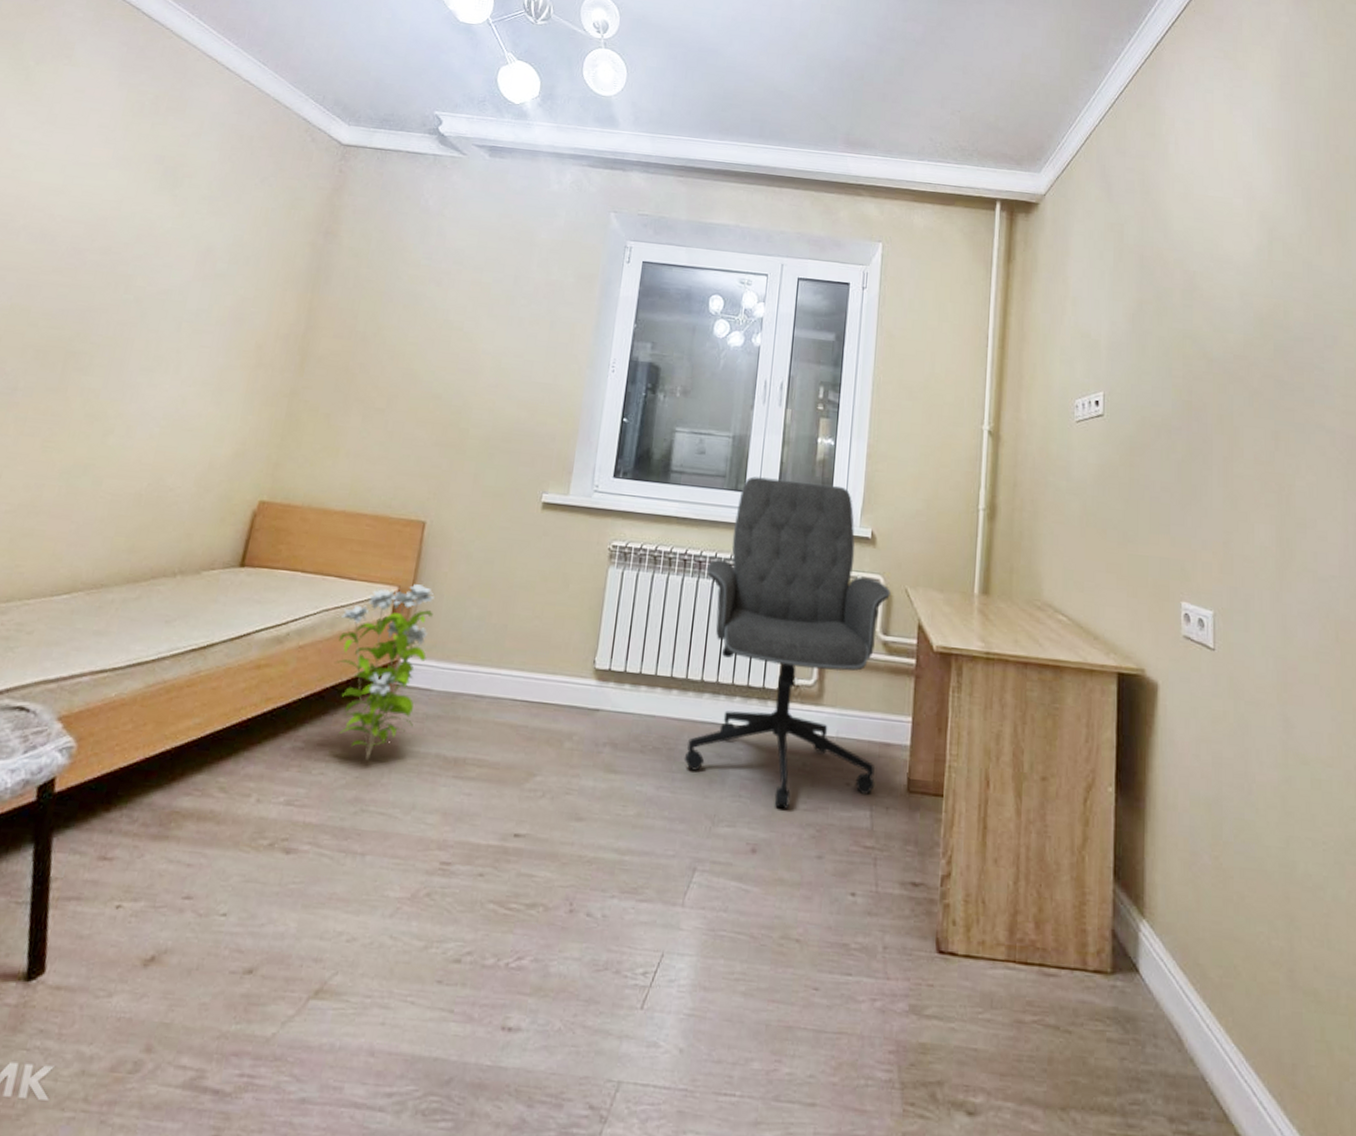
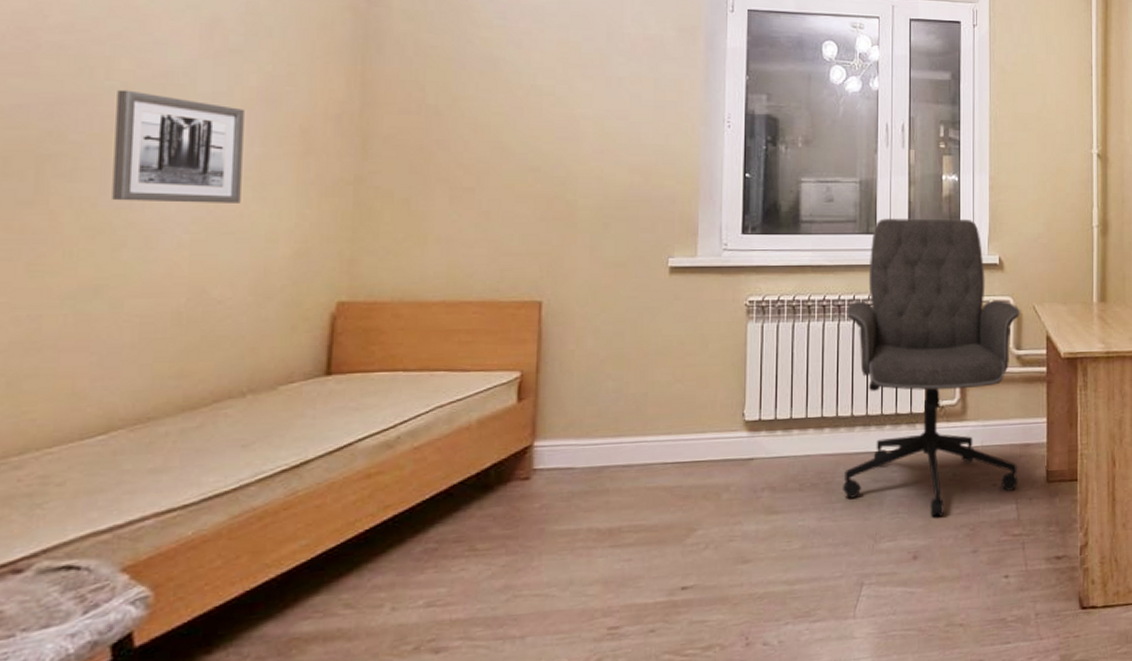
wall art: none [110,302,218,405] -> present [112,89,244,203]
decorative plant: present [335,584,434,761] -> none [459,366,564,548]

